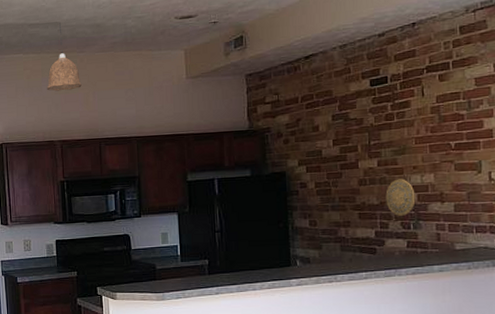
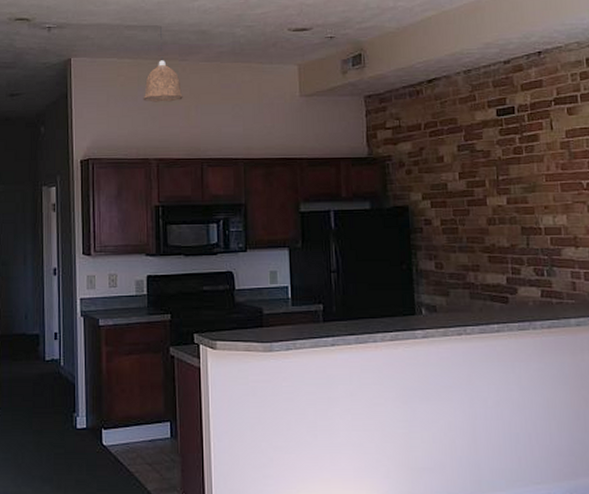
decorative plate: present [385,179,416,216] -> none [516,219,548,261]

